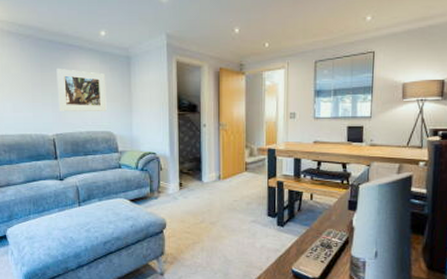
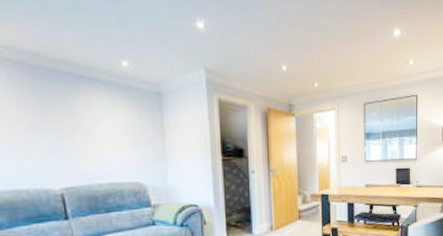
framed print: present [56,69,107,112] -> none [62,106,134,159]

